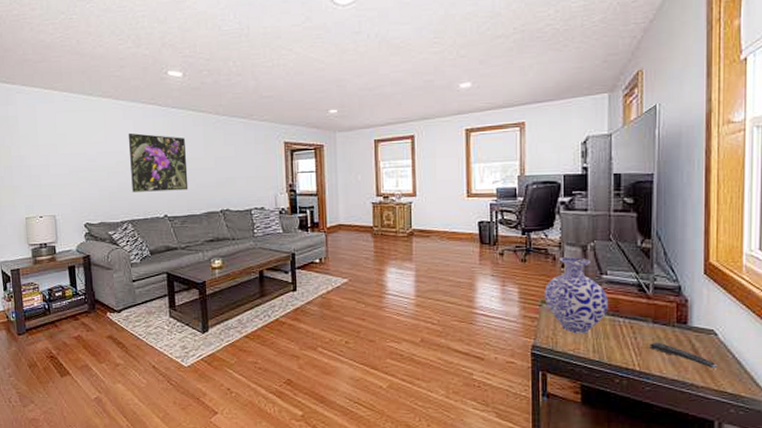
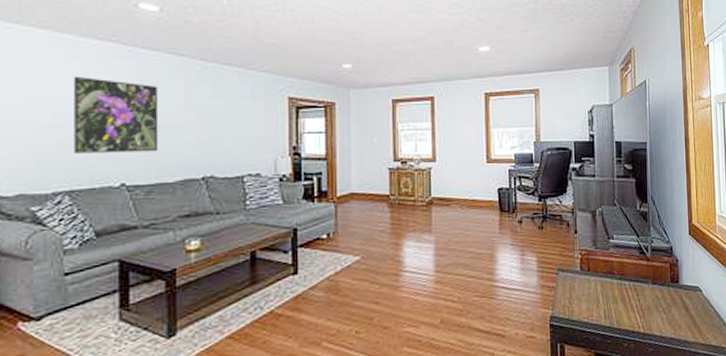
vase: present [544,256,609,334] -> none [560,222,616,301]
remote control: present [650,342,718,369] -> none [651,302,704,324]

